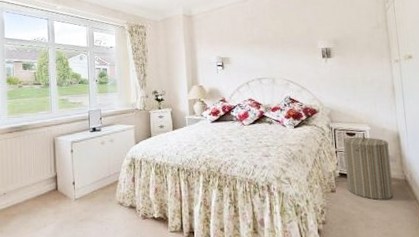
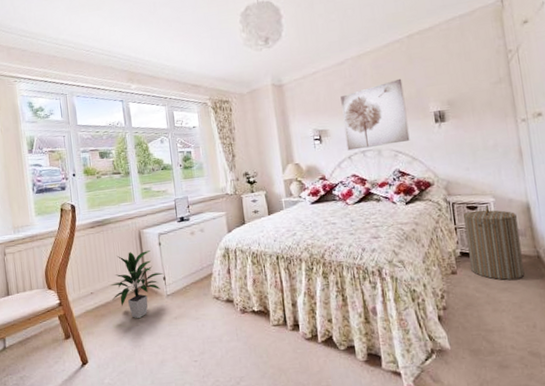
indoor plant: none [23,156,74,220] -> present [110,250,164,319]
wall art: none [242,18,300,77] -> present [340,78,410,151]

